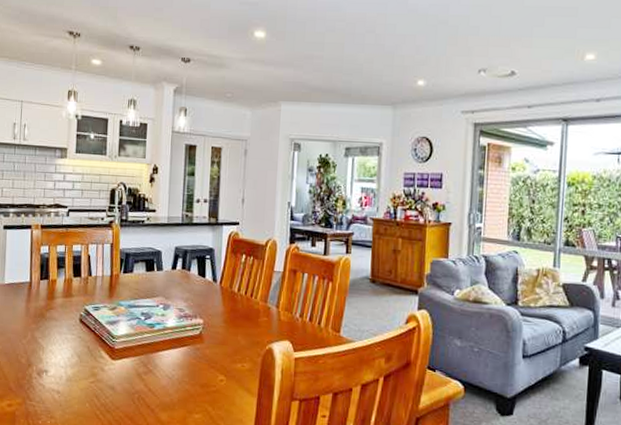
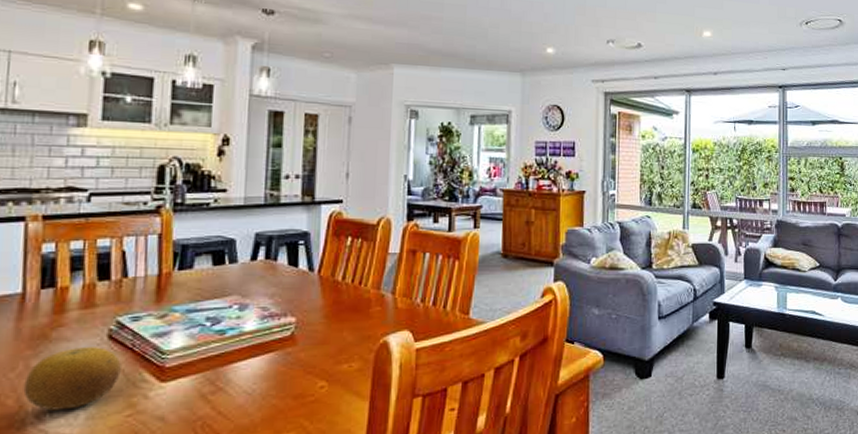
fruit: none [31,326,88,372] -> present [23,347,121,411]

